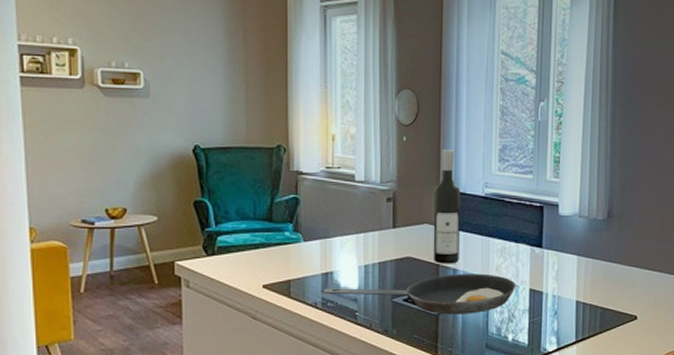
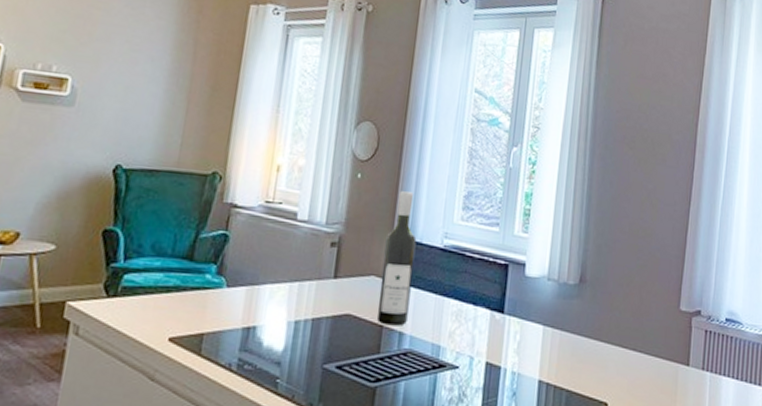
frying pan: present [323,273,517,315] -> none [241,338,471,390]

